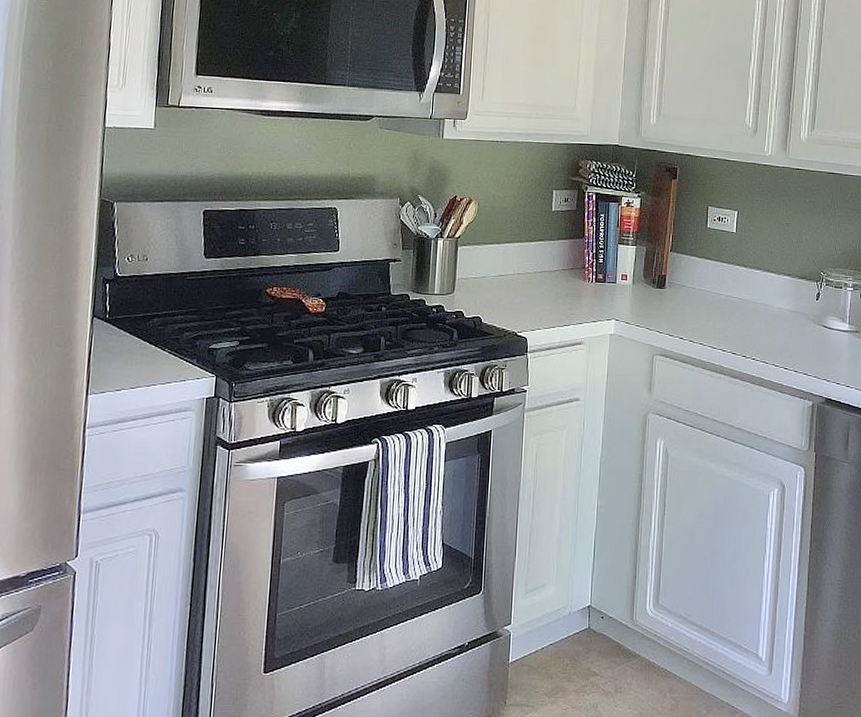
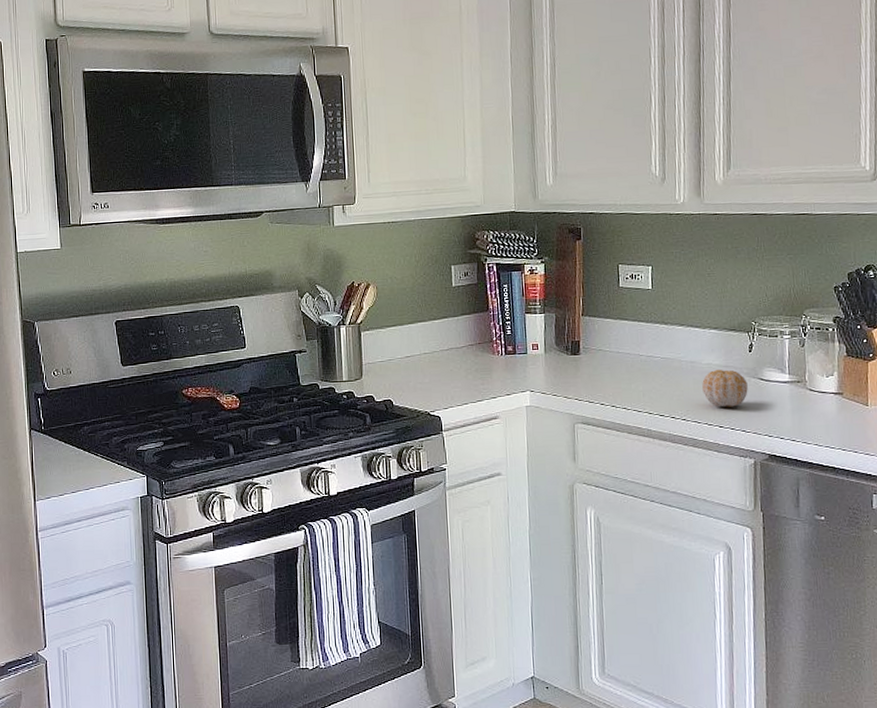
fruit: none [772,313,812,351] -> present [702,369,748,407]

